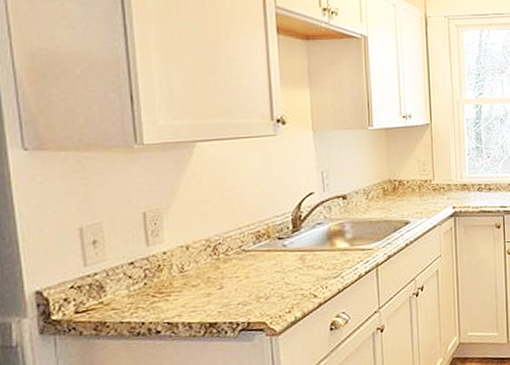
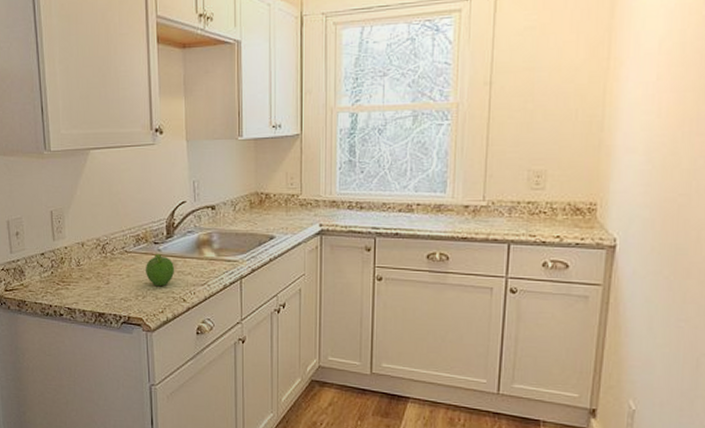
fruit: none [268,249,304,284] -> present [146,253,175,286]

